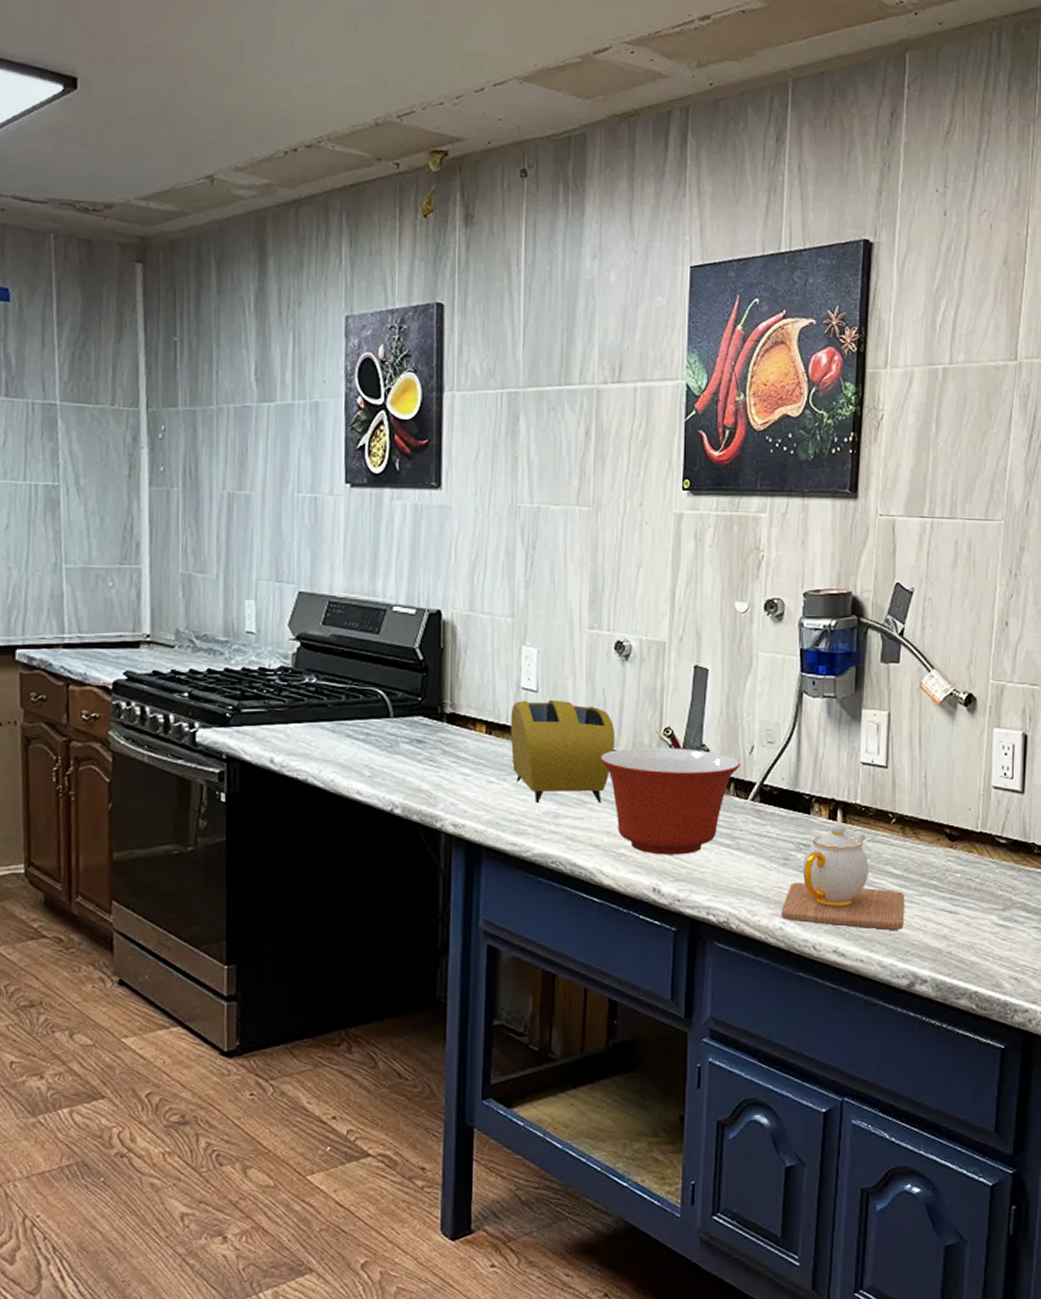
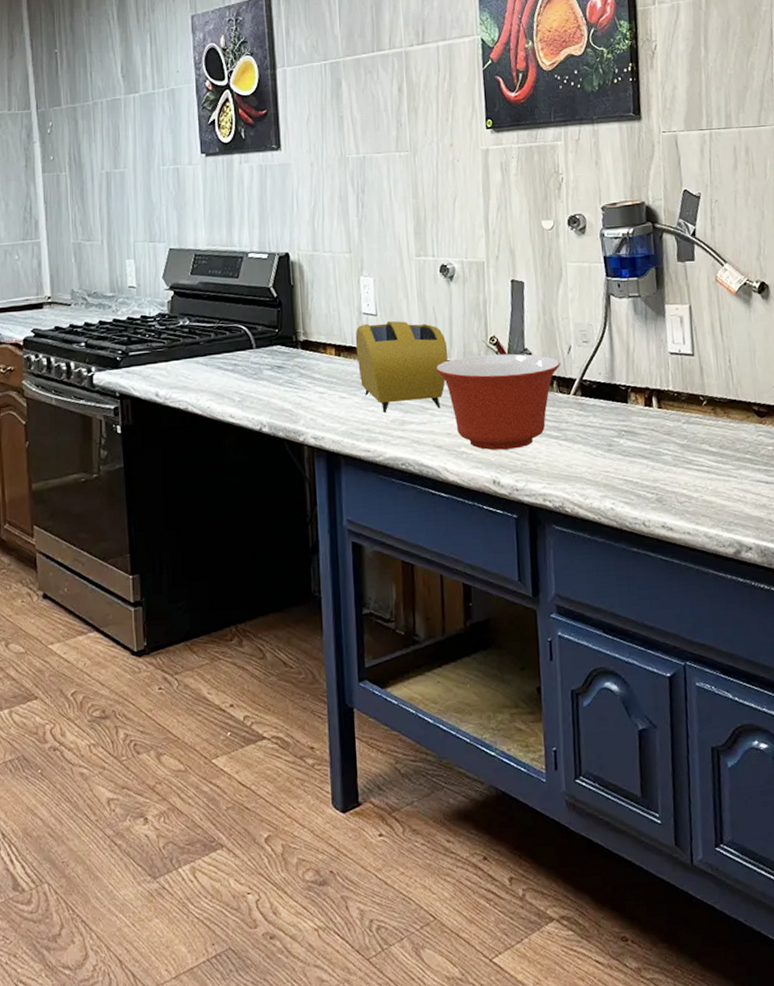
teapot: present [781,823,904,930] -> none [610,409,725,504]

